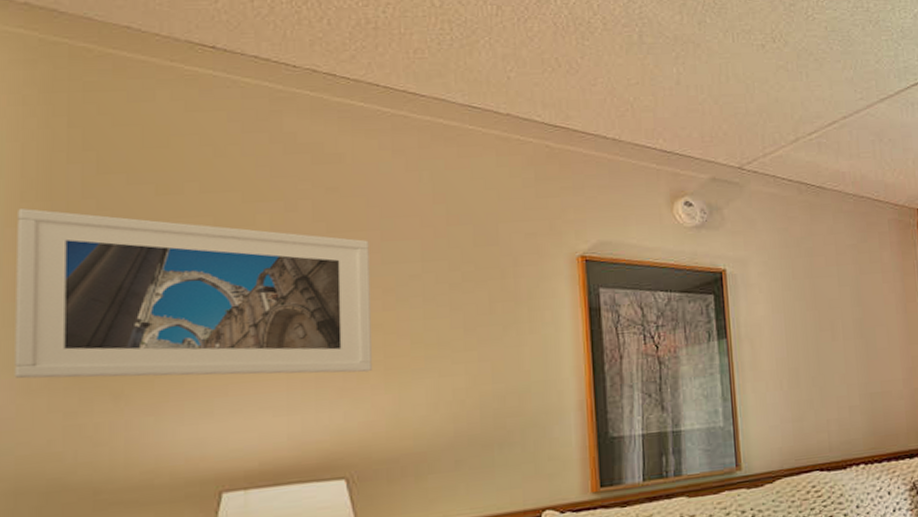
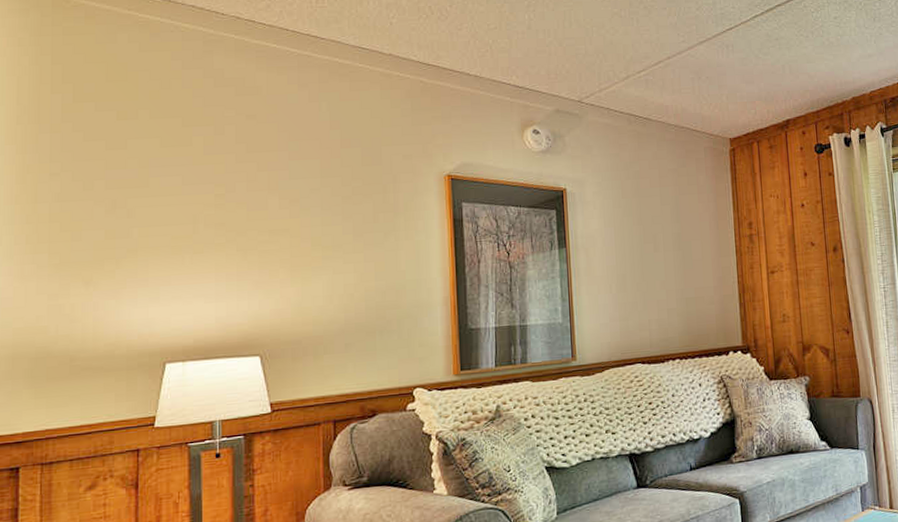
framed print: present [14,208,372,379] -> none [12,130,281,269]

